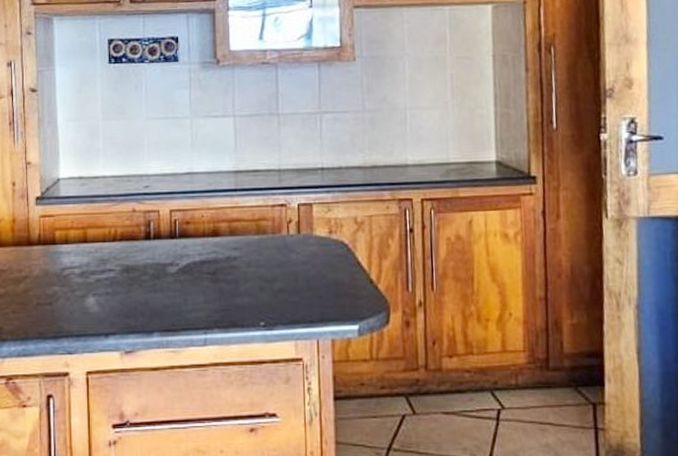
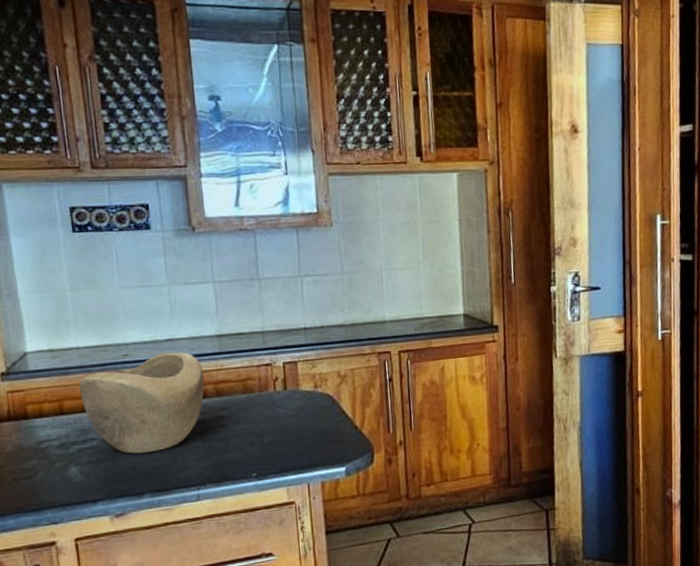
decorative bowl: none [102,186,218,289] -> present [78,351,205,454]

